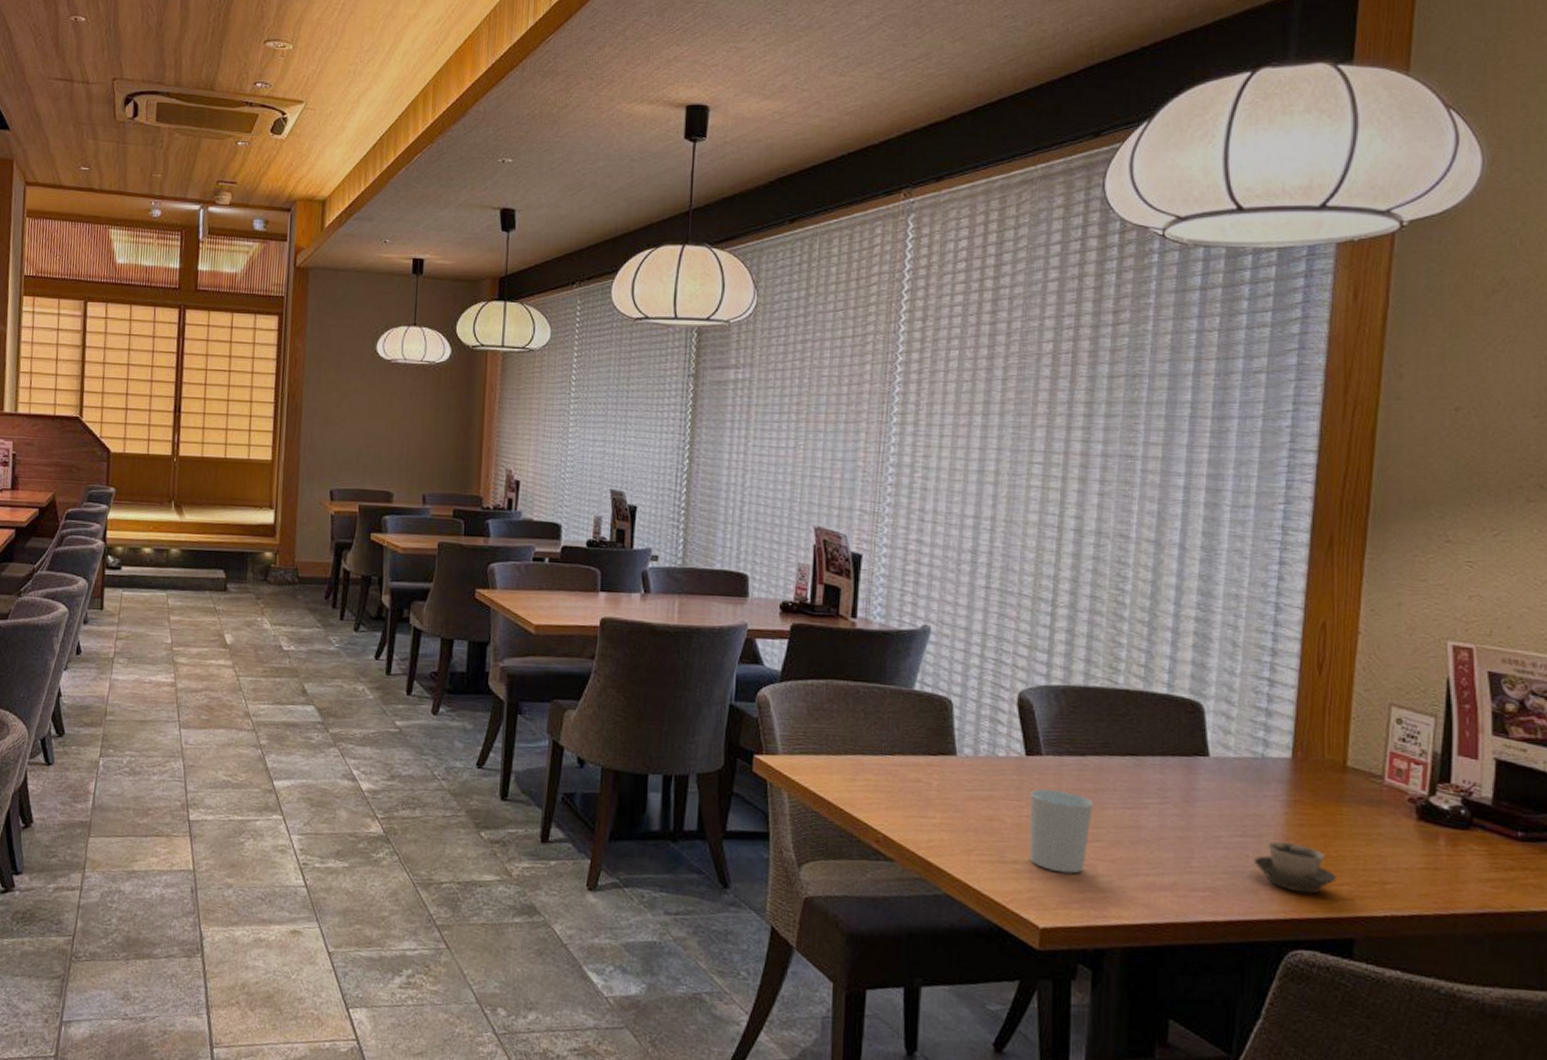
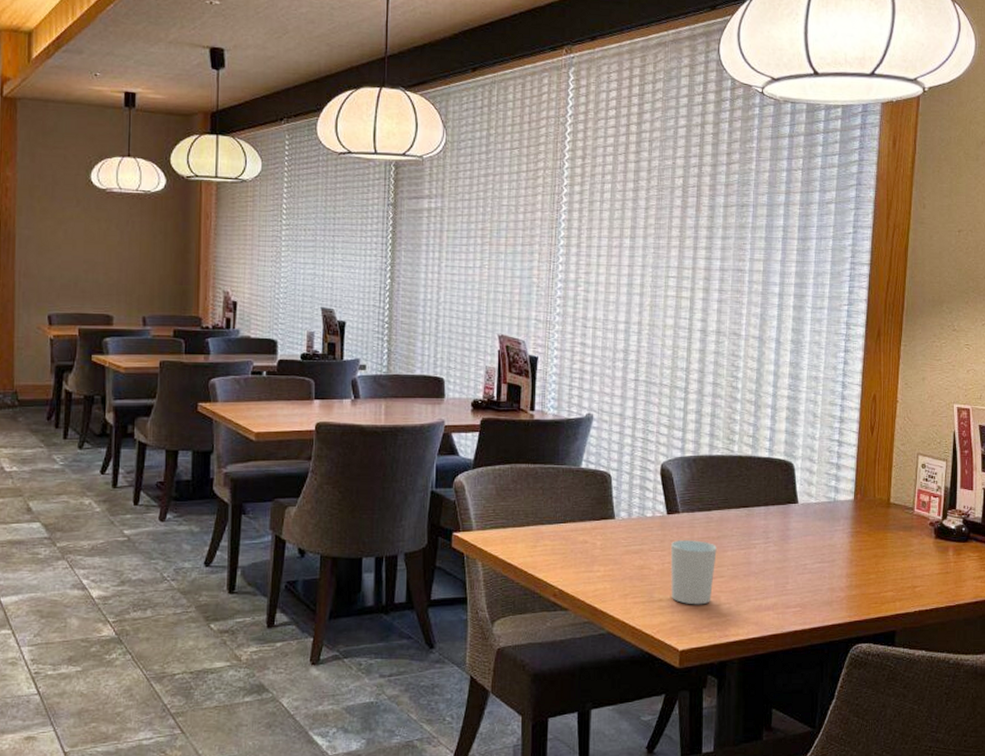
cup: present [1253,841,1337,894] -> none [828,563,884,601]

